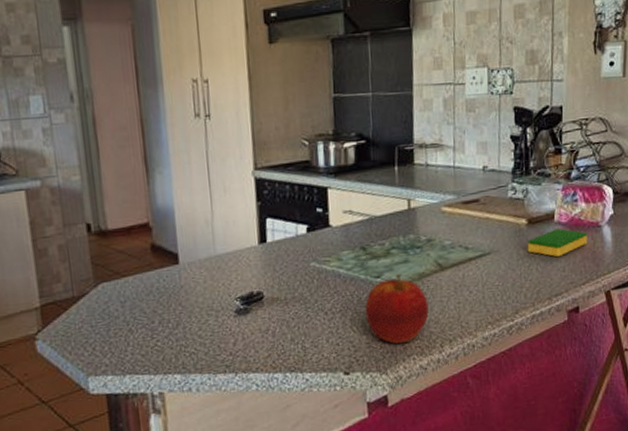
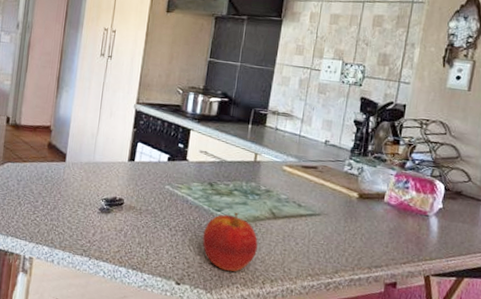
dish sponge: present [527,228,588,258] -> none [354,208,414,234]

